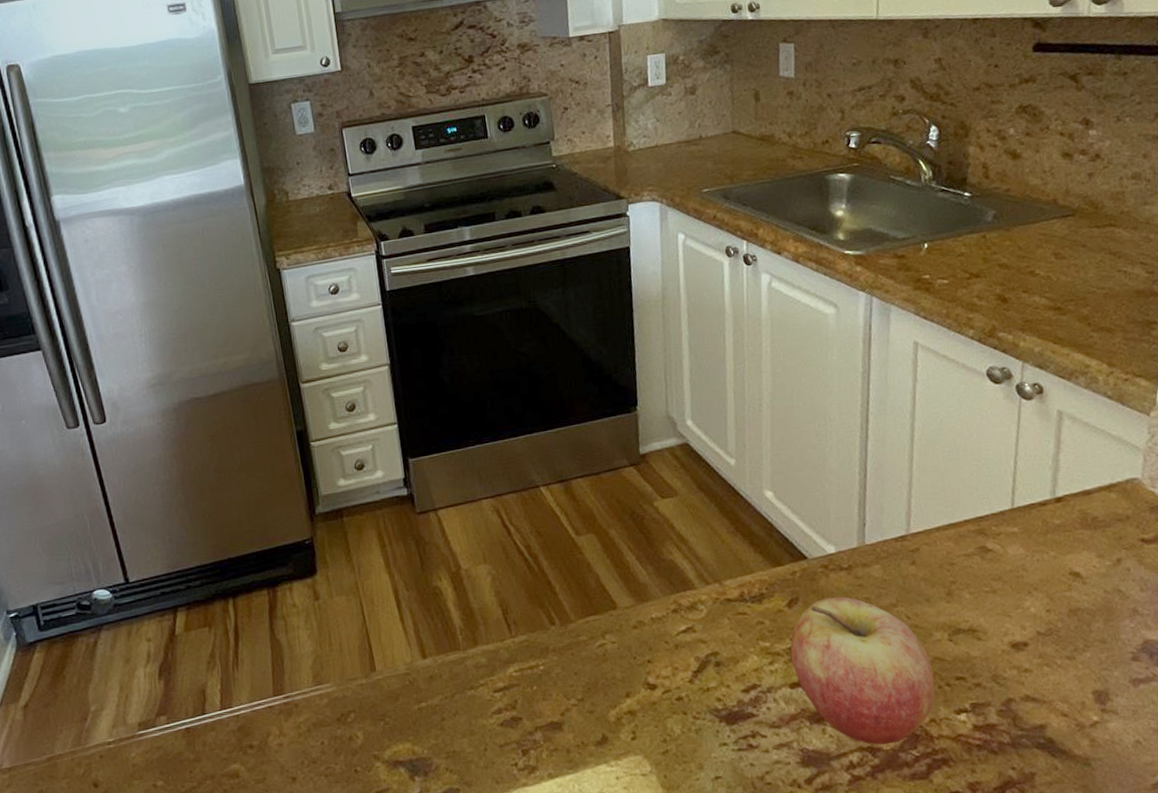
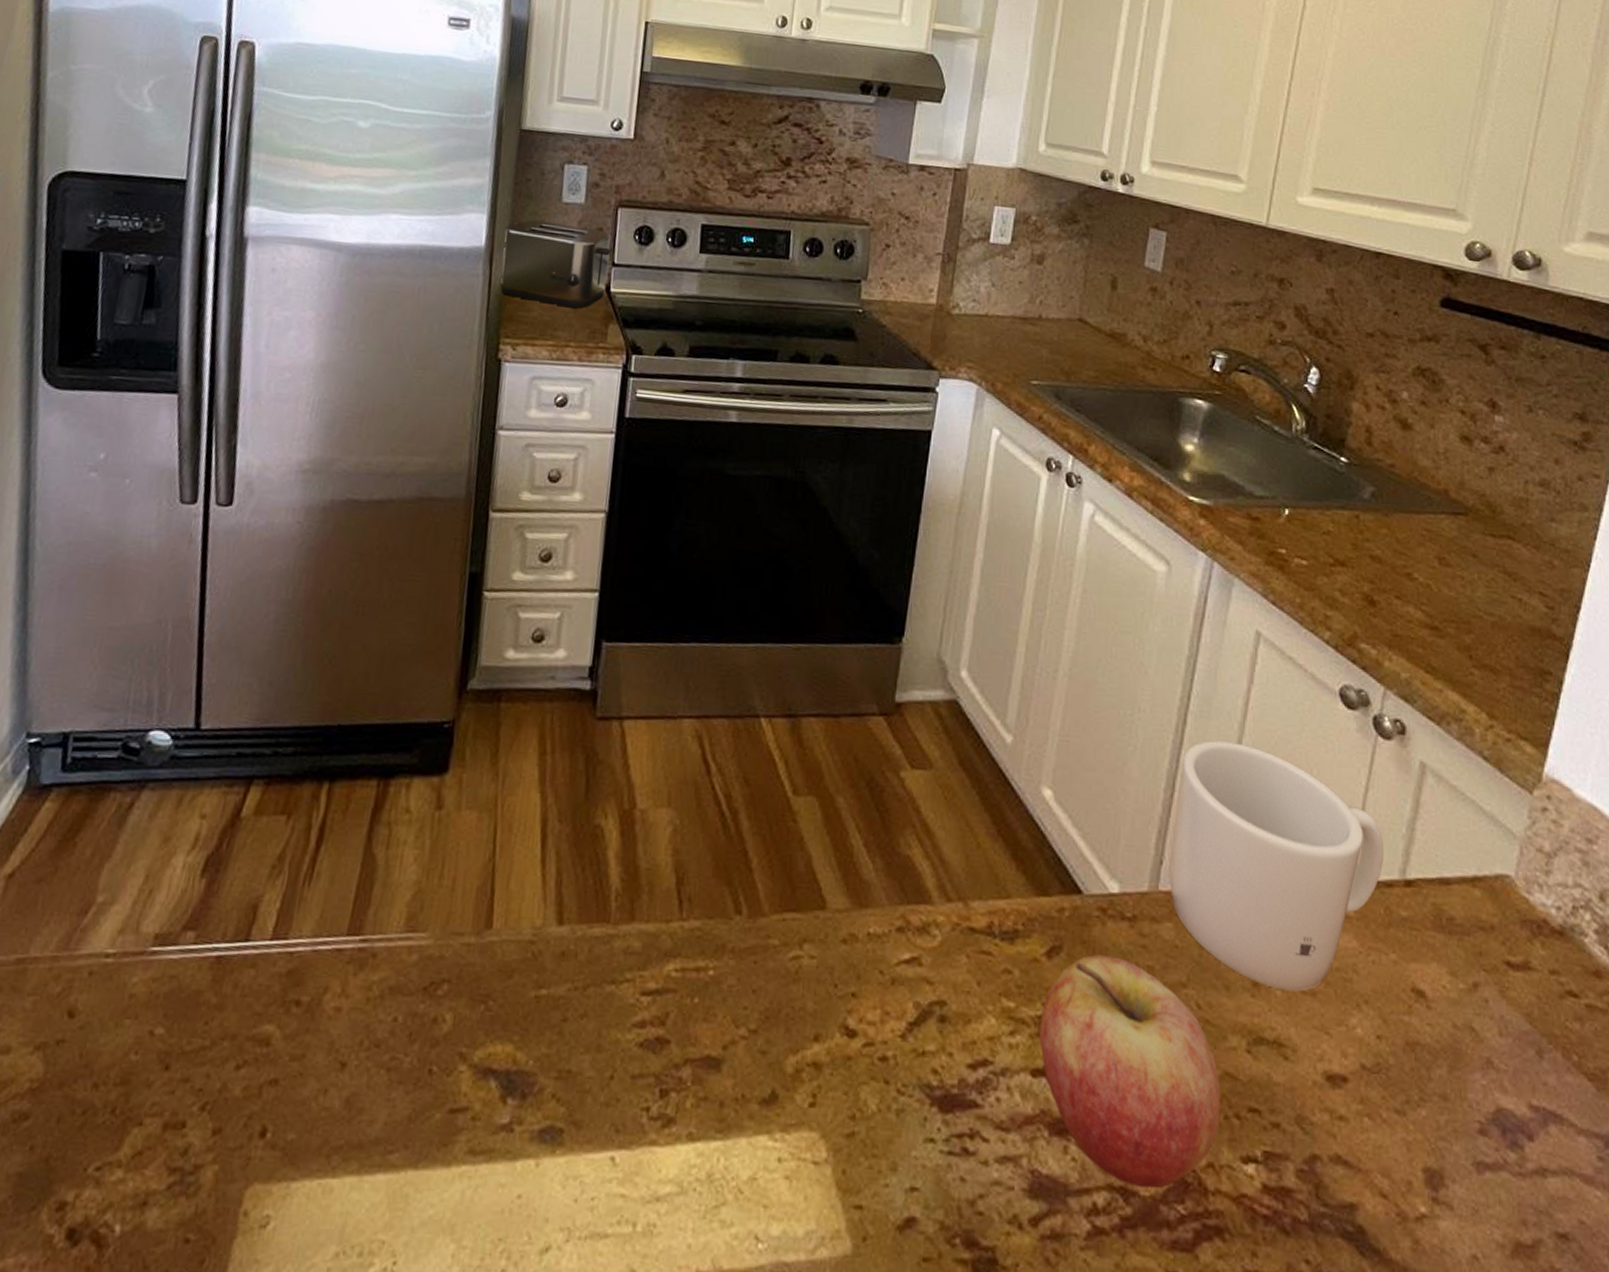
toaster: none [257,150,348,219] -> present [501,220,613,309]
mug: none [869,427,1037,594] -> present [1169,740,1384,992]

